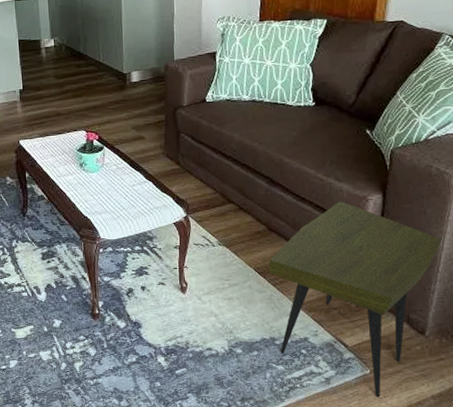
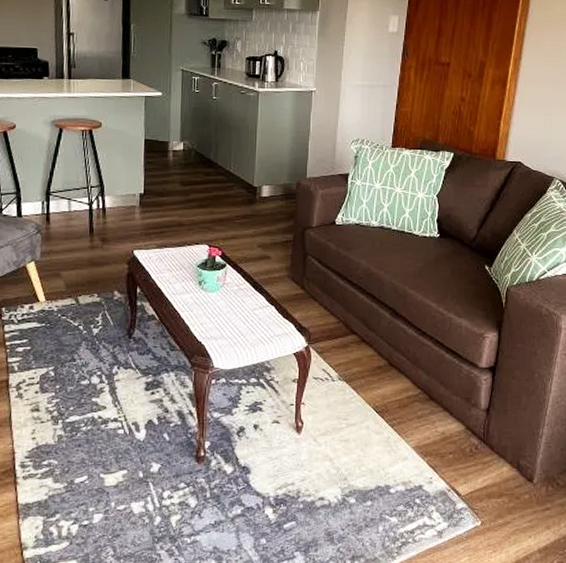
side table: present [269,201,442,397] -> none [388,337,550,552]

